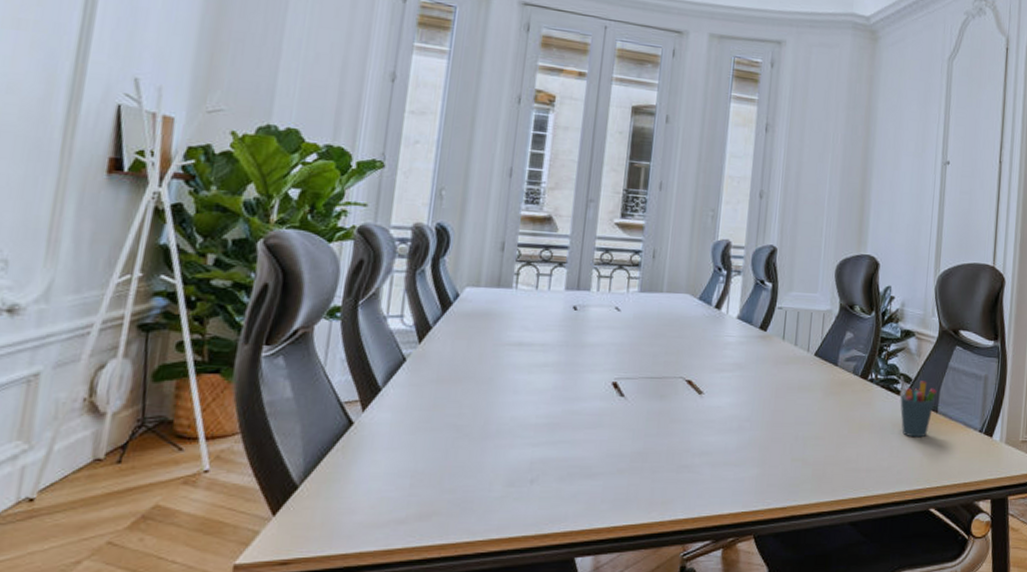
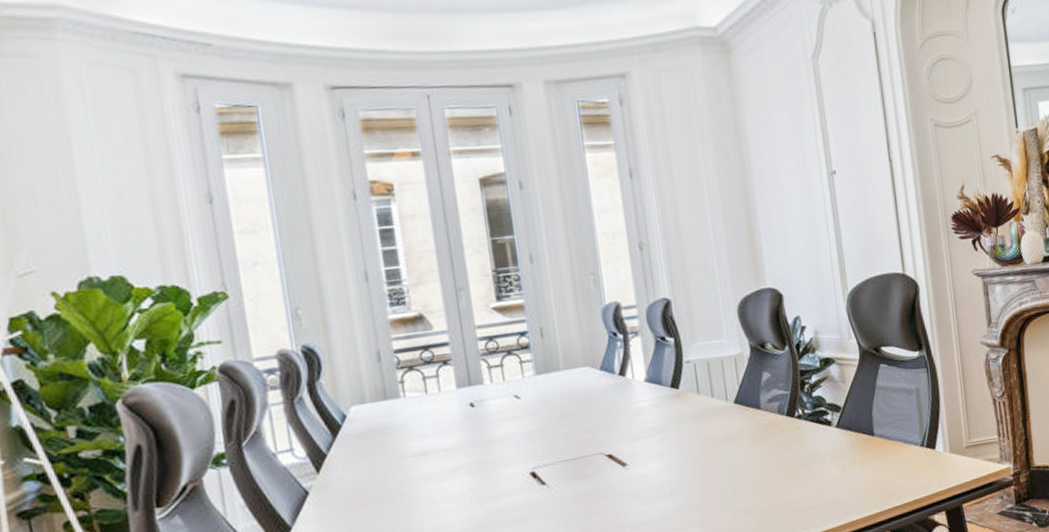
pen holder: present [900,376,937,438] -> none [829,406,869,466]

